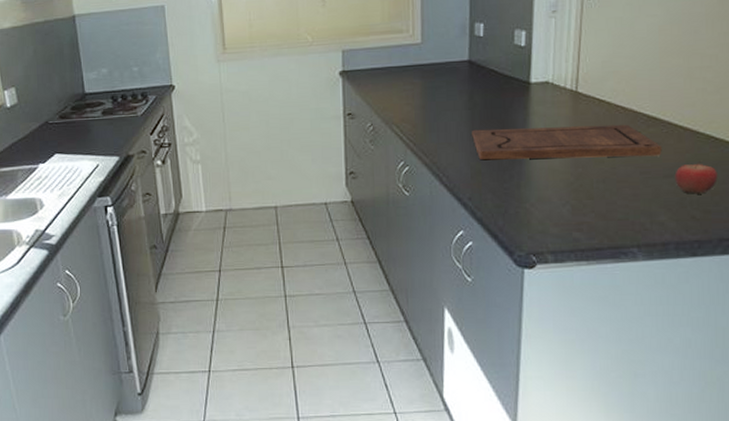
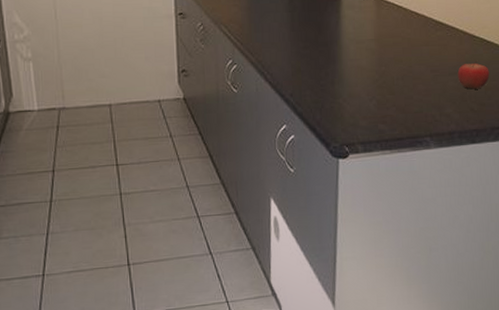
cutting board: present [472,124,662,160] -> none [292,28,447,59]

